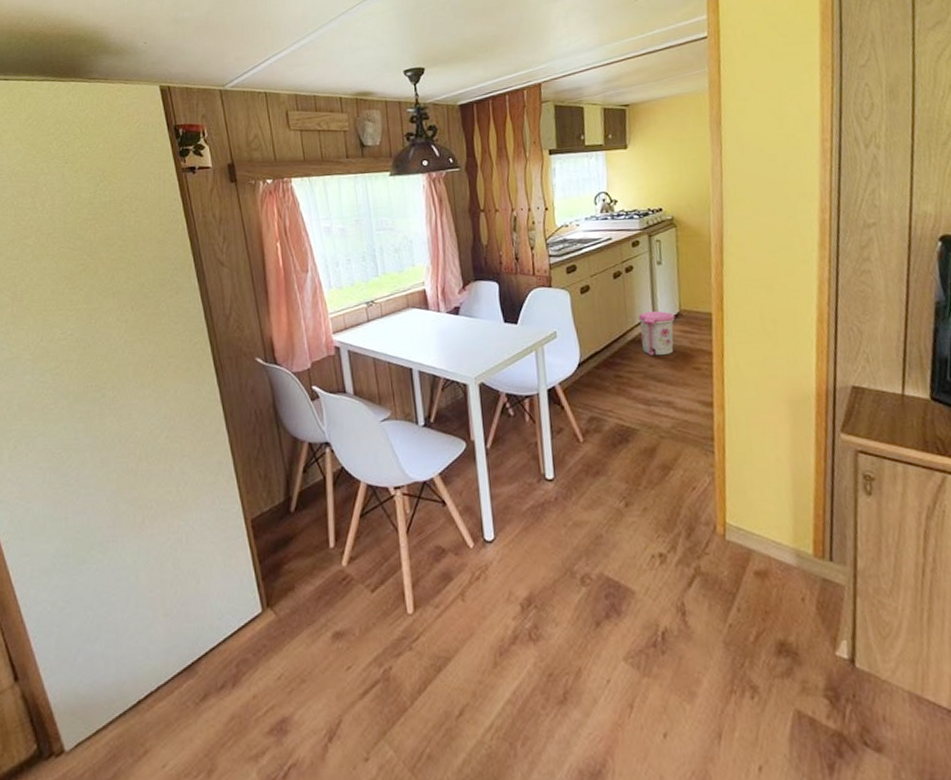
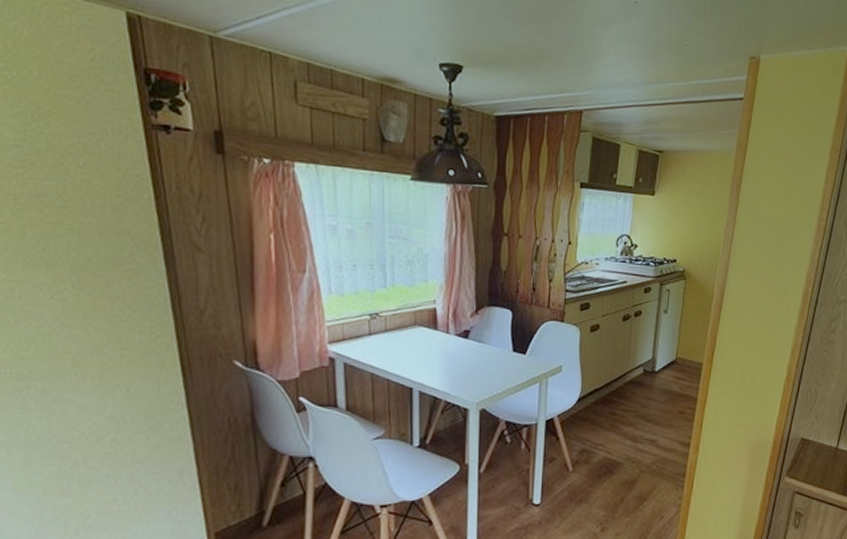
trash can: present [638,310,676,357] -> none [637,355,671,398]

